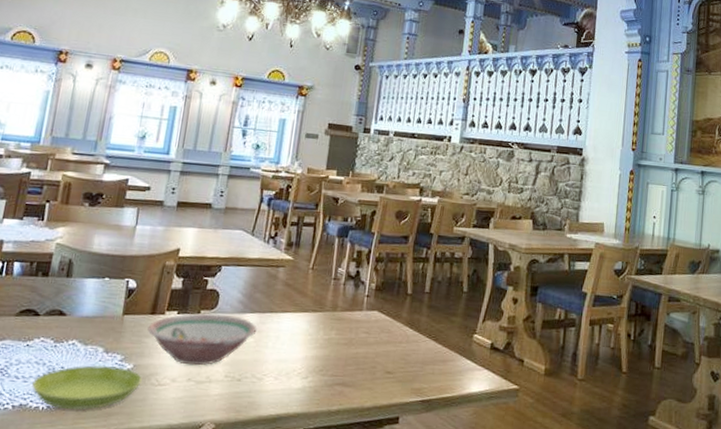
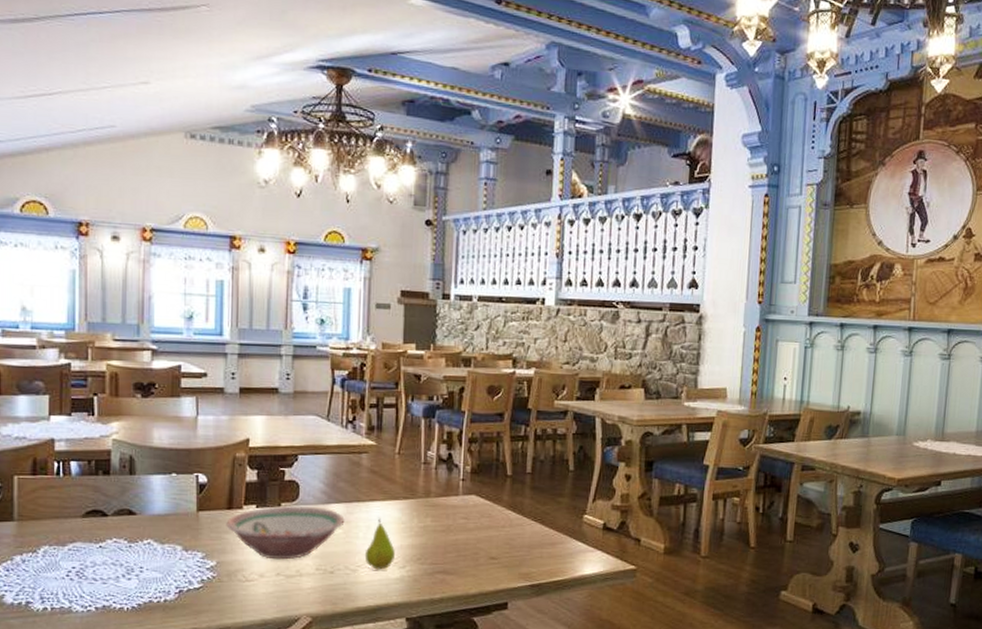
saucer: present [32,365,142,411] -> none [112,563,228,610]
fruit: none [271,328,300,380] -> present [364,517,395,570]

